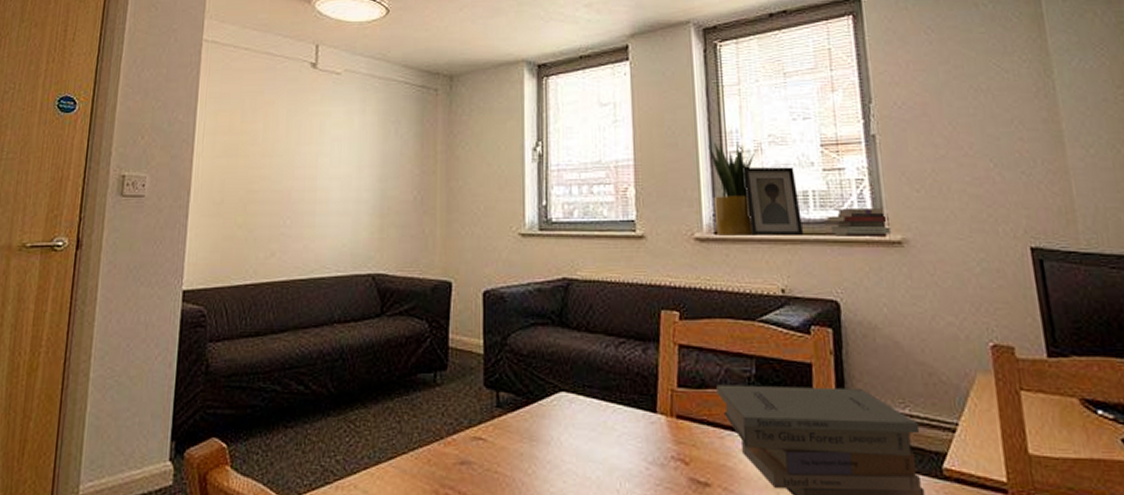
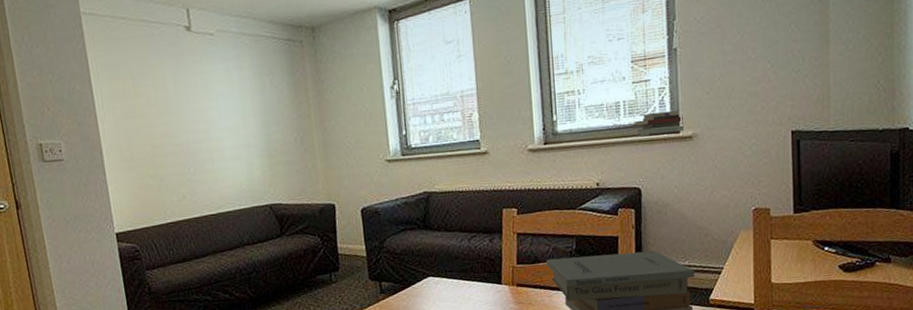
planter: present [708,142,757,235] -> none [538,65,578,146]
picture frame: present [743,167,804,237] -> none [567,82,616,143]

